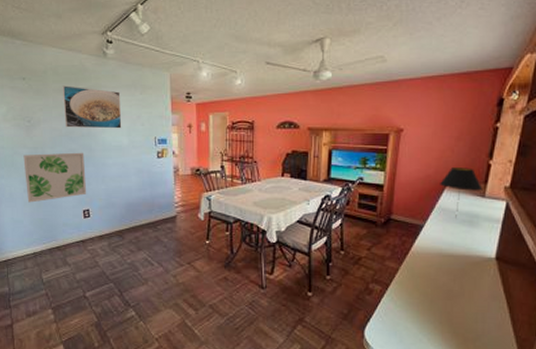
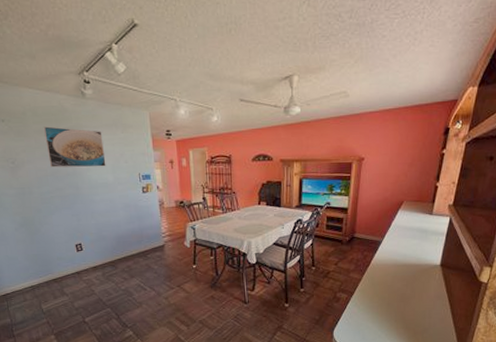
wall art: present [23,152,87,203] -> none [11,190,78,240]
table lamp: present [440,167,483,218] -> none [395,190,431,234]

